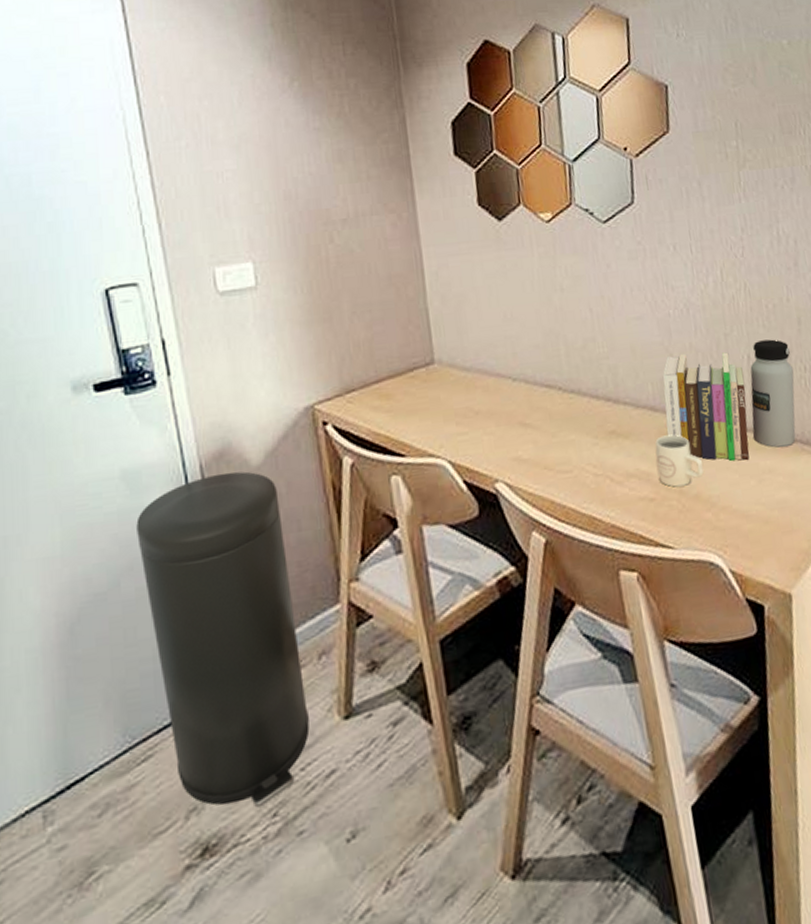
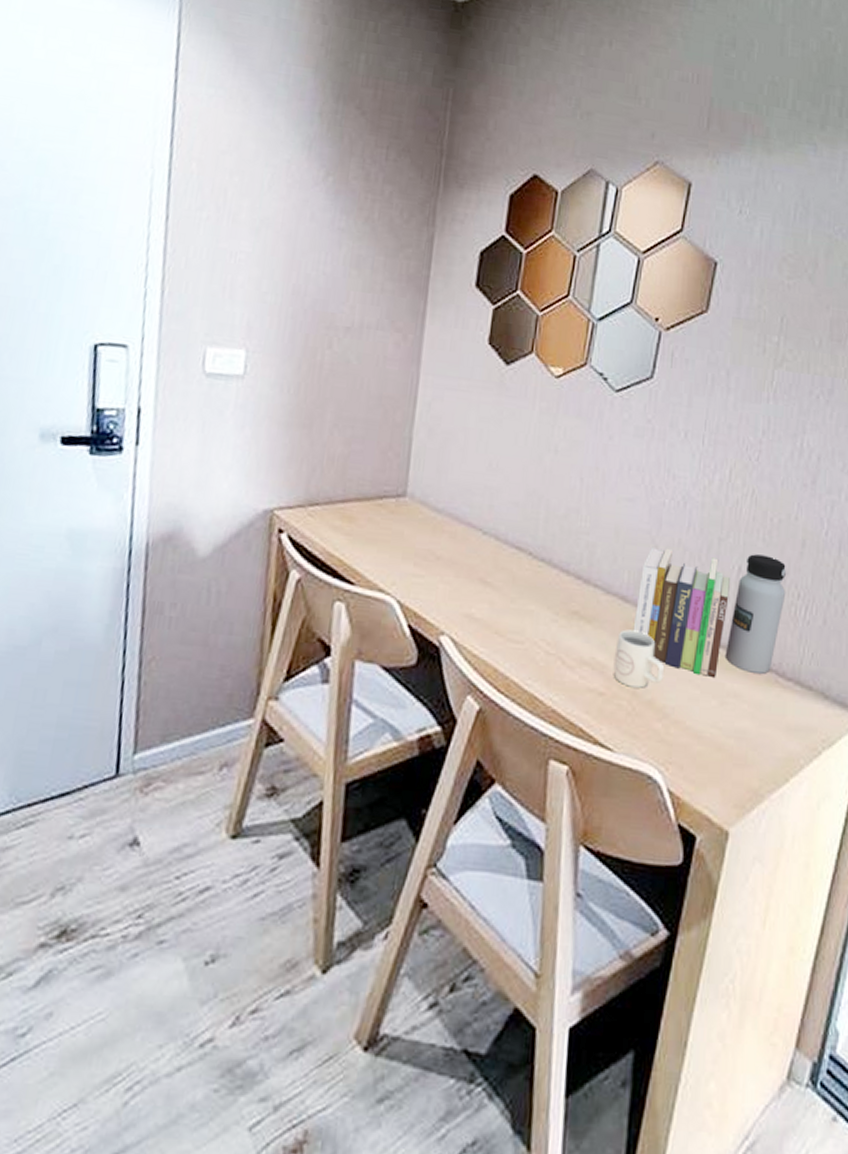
pedal bin: present [136,471,310,808] -> none [54,556,218,905]

